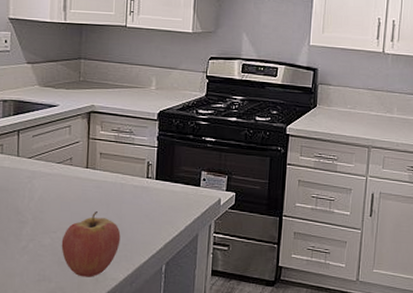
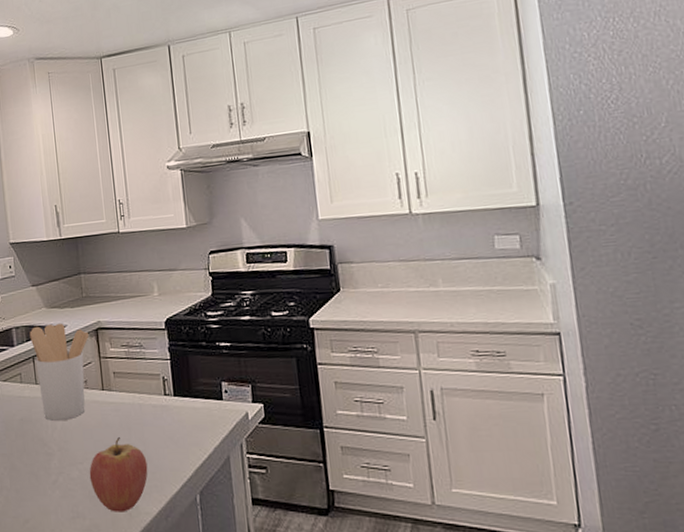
utensil holder: none [18,102,80,192] -> present [29,323,88,421]

